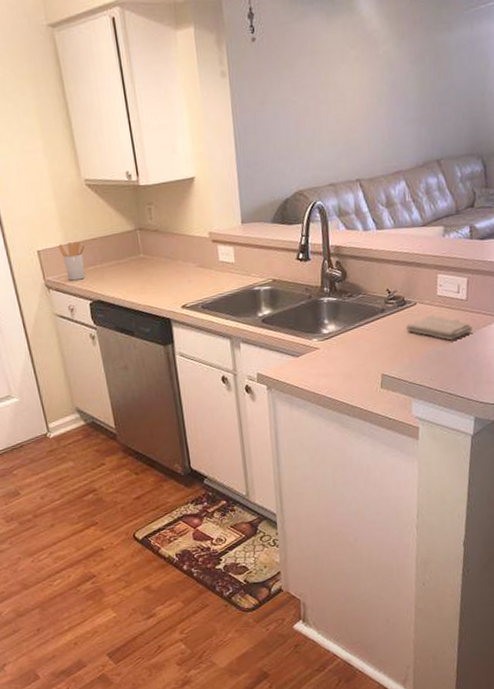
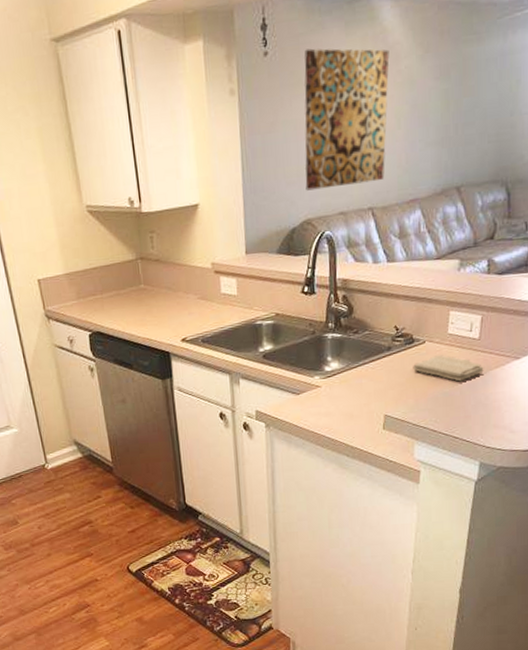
utensil holder: present [59,242,86,281] -> none [59,271,85,311]
wall art: none [290,35,370,164] -> present [304,48,390,191]

